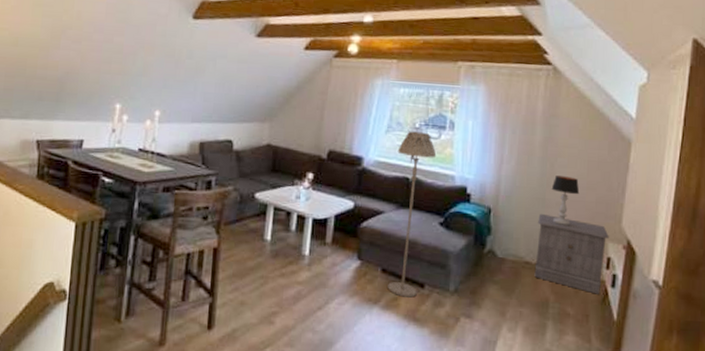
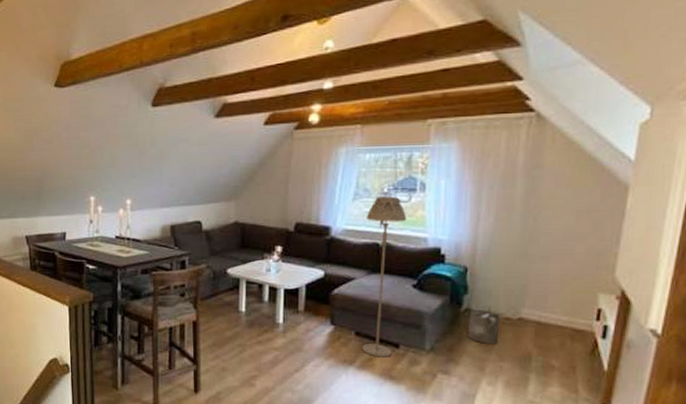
bucket: none [489,249,521,288] -> present [467,306,501,344]
nightstand: present [534,213,609,295] -> none [515,269,600,346]
table lamp: present [551,176,580,227] -> none [534,229,567,280]

